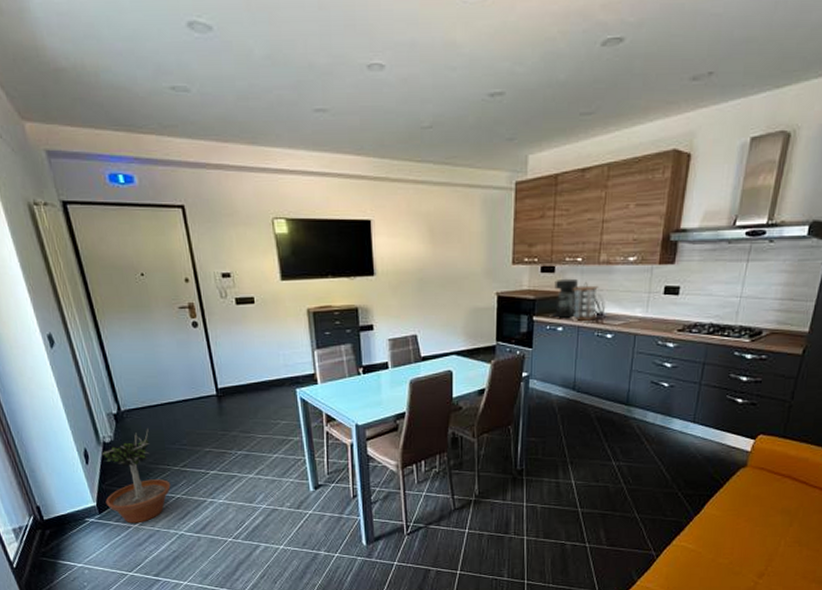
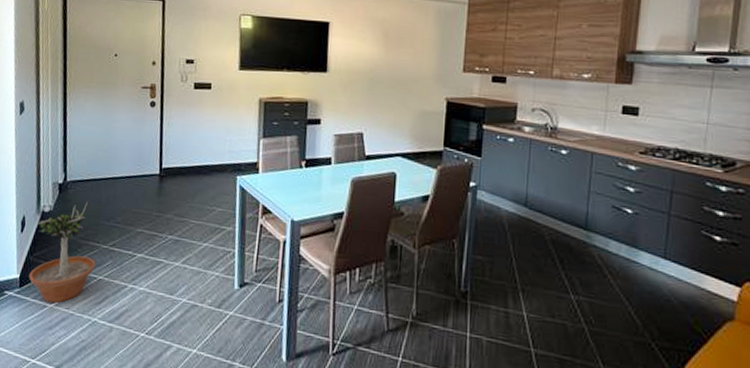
coffee maker: present [552,278,578,318] -> none [503,89,530,130]
spice rack: present [571,281,598,321] -> none [522,94,551,134]

